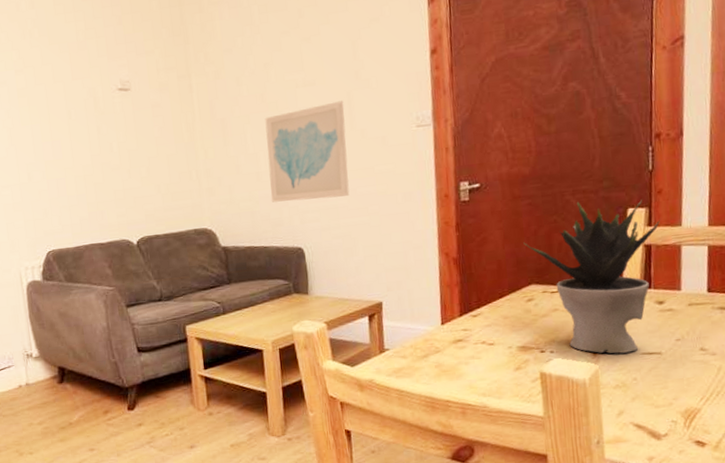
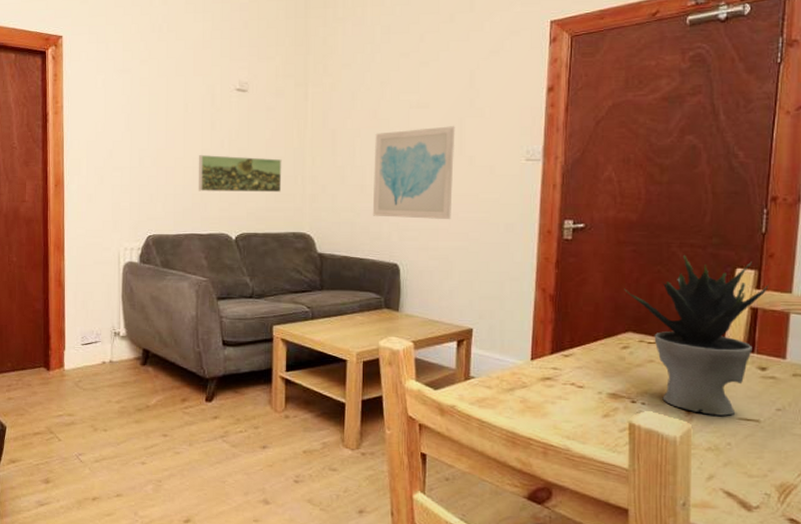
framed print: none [89,156,178,200] -> present [199,155,282,193]

